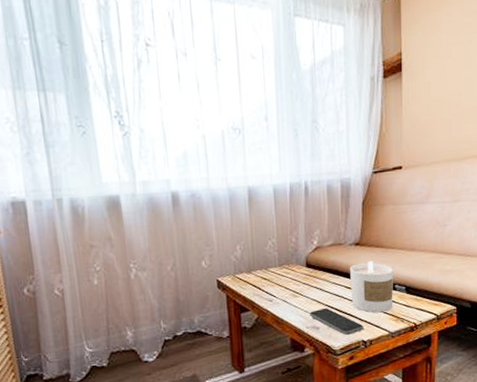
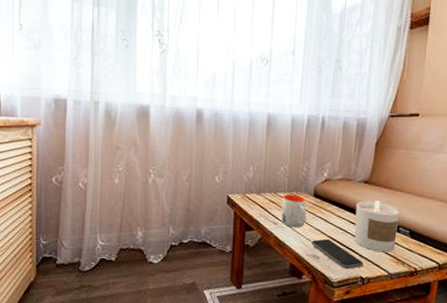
mug: none [274,267,301,302] -> present [281,194,307,228]

